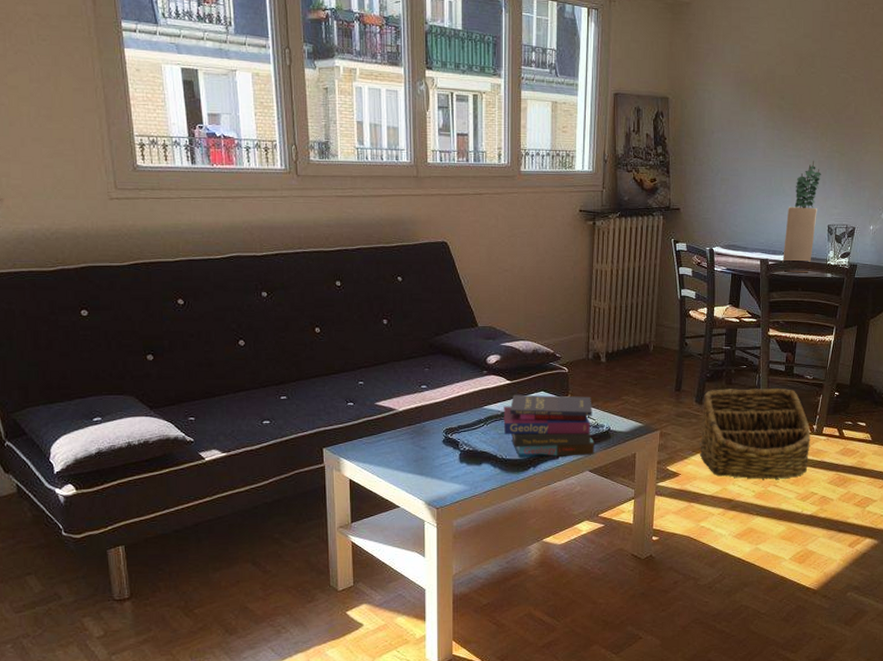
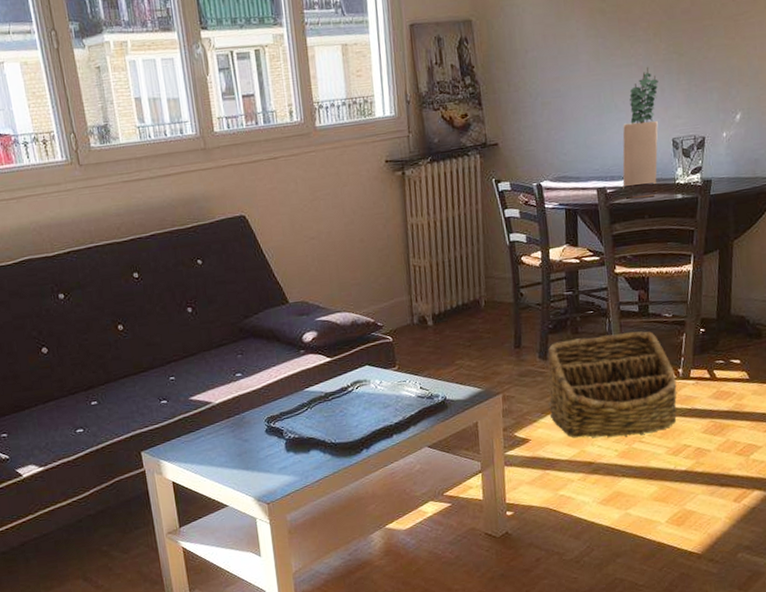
books: present [503,394,595,458] -> none [326,365,432,441]

